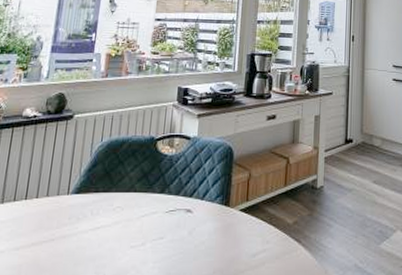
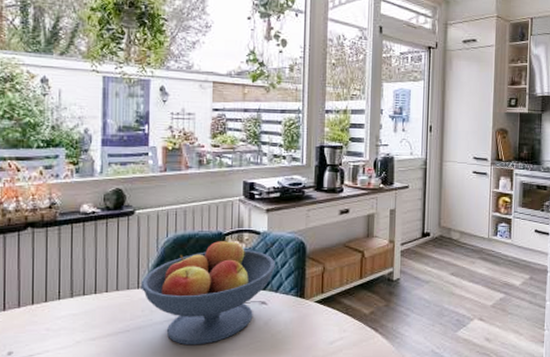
fruit bowl: none [71,142,203,257] -> present [140,237,276,346]

